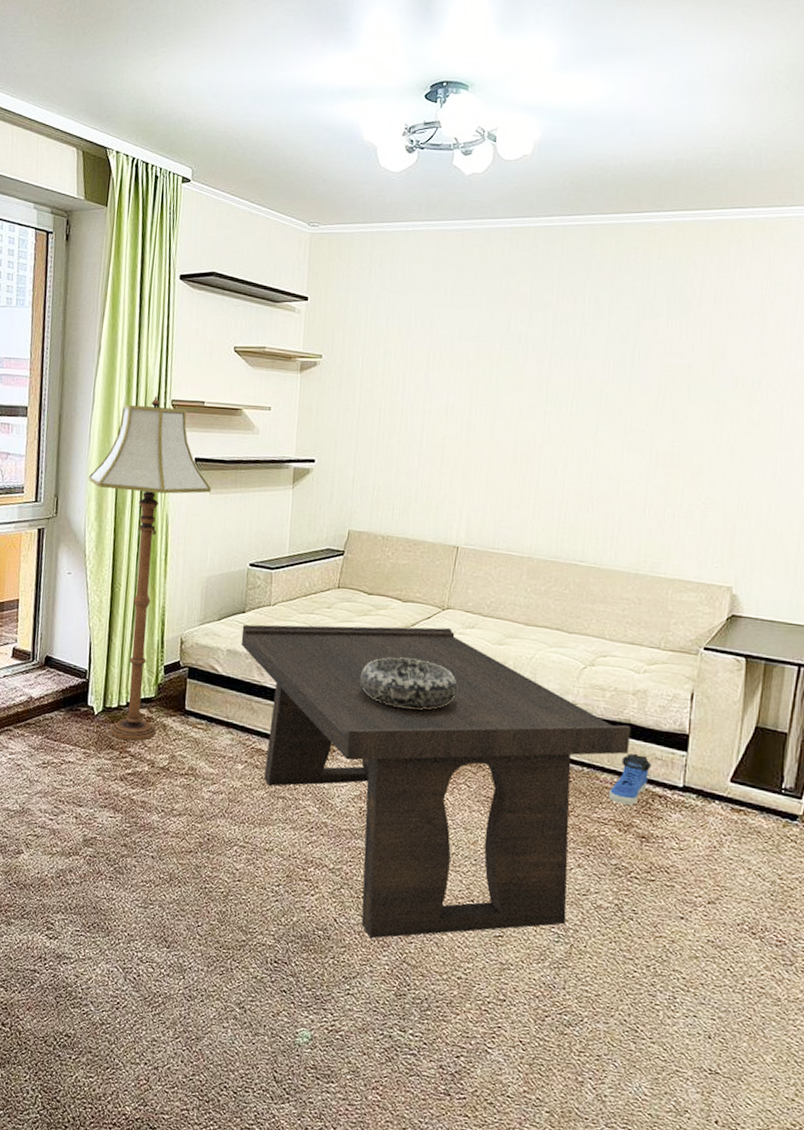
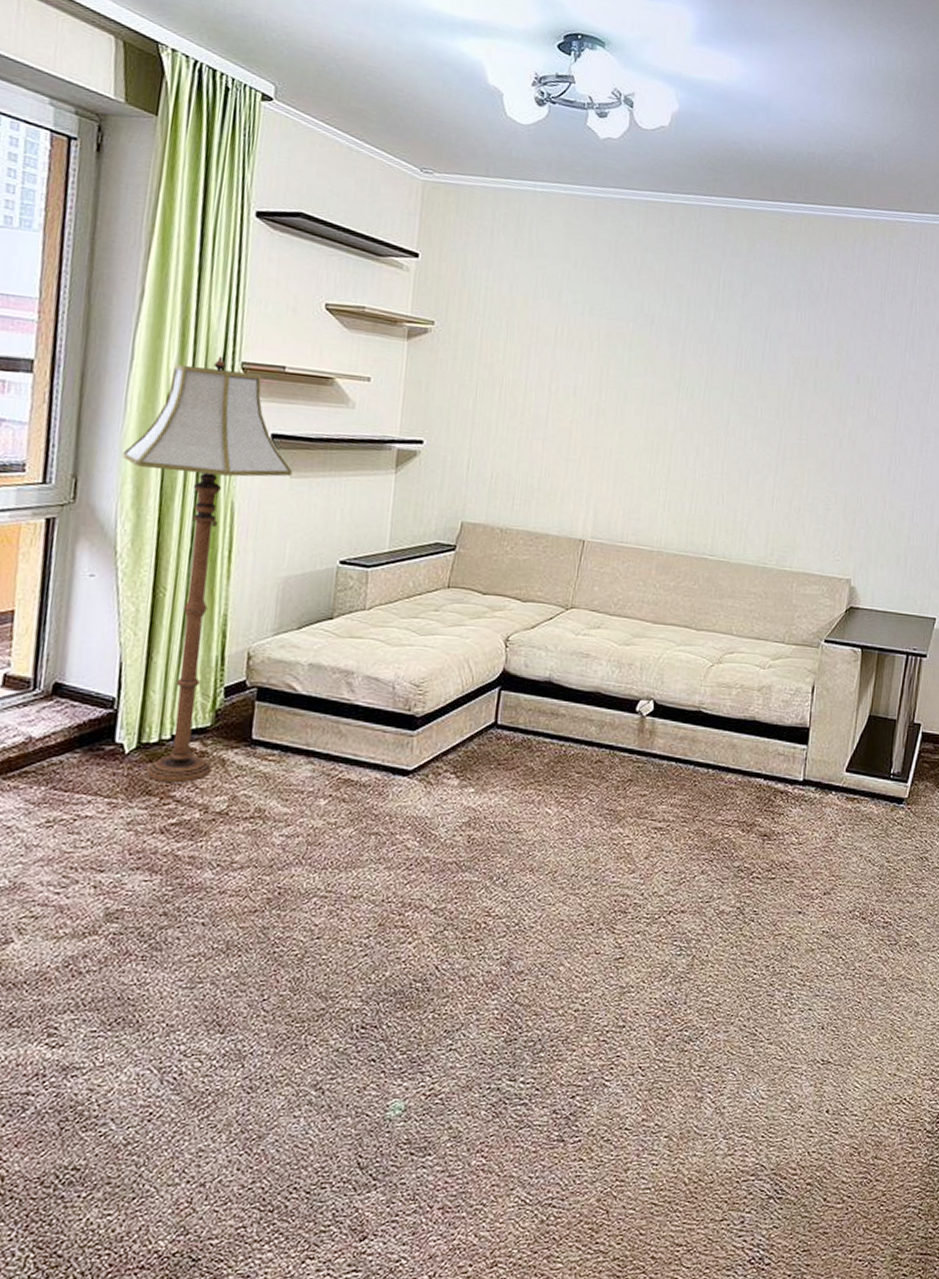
coffee table: present [241,624,632,939] -> none [326,628,756,983]
decorative bowl: present [359,657,458,710] -> none [471,663,581,721]
sneaker: present [608,753,652,805] -> none [732,750,775,804]

